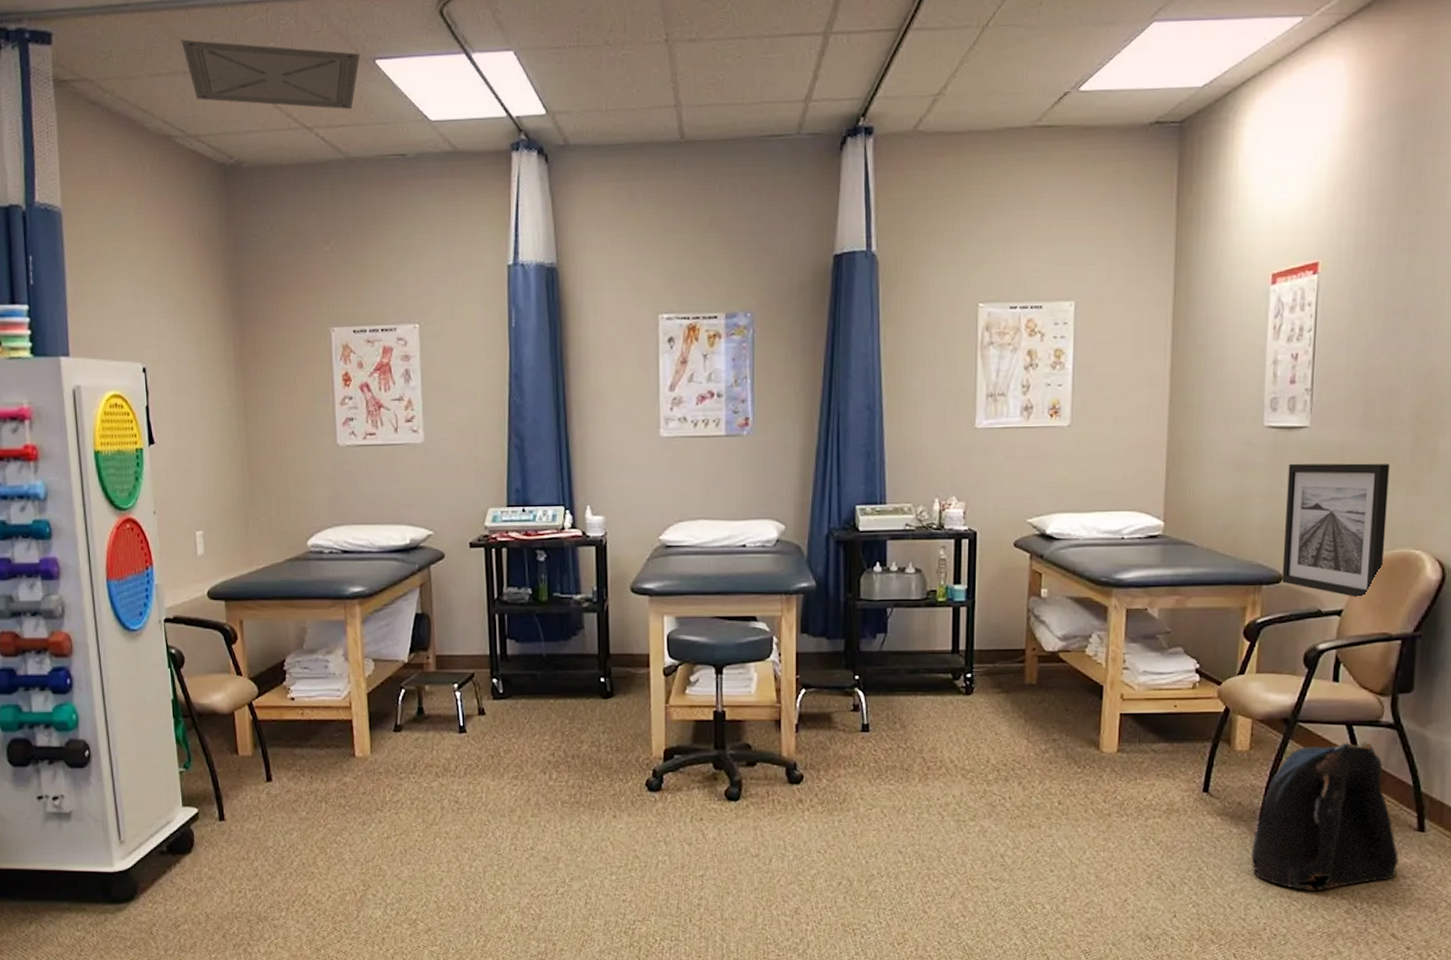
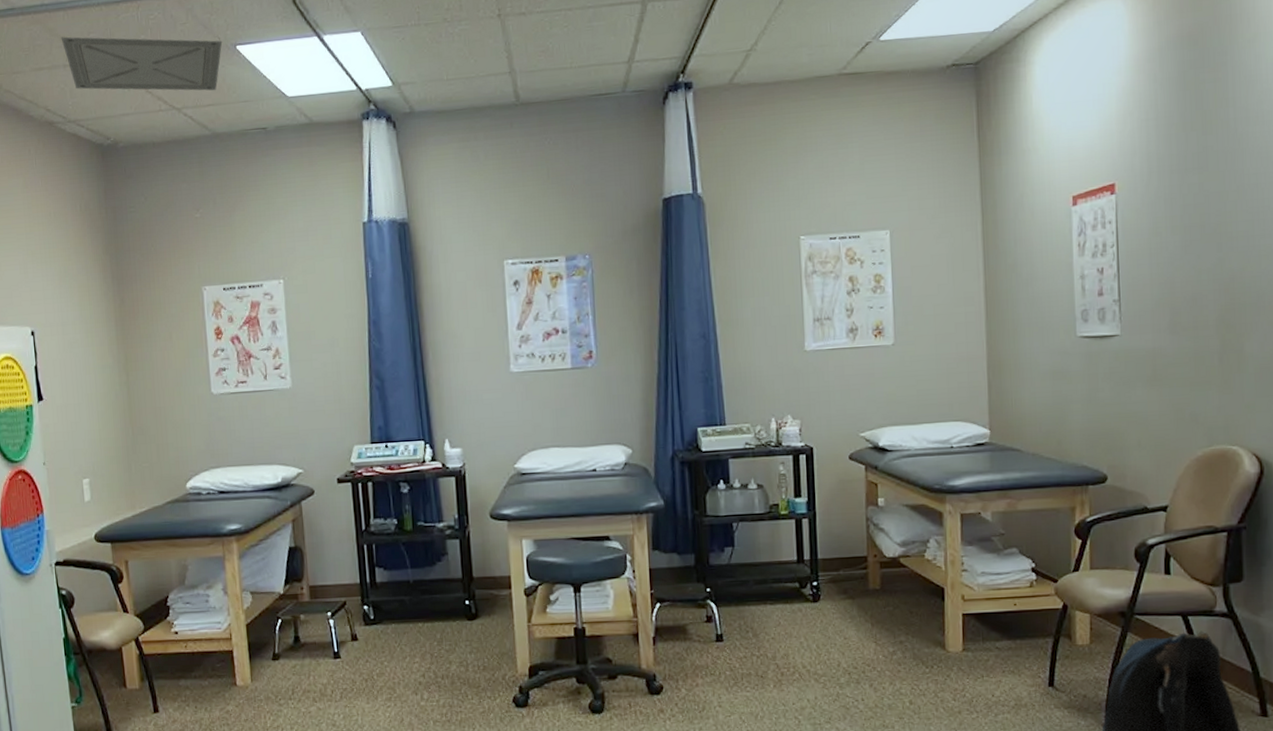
wall art: present [1282,463,1390,599] -> none [1104,366,1203,494]

